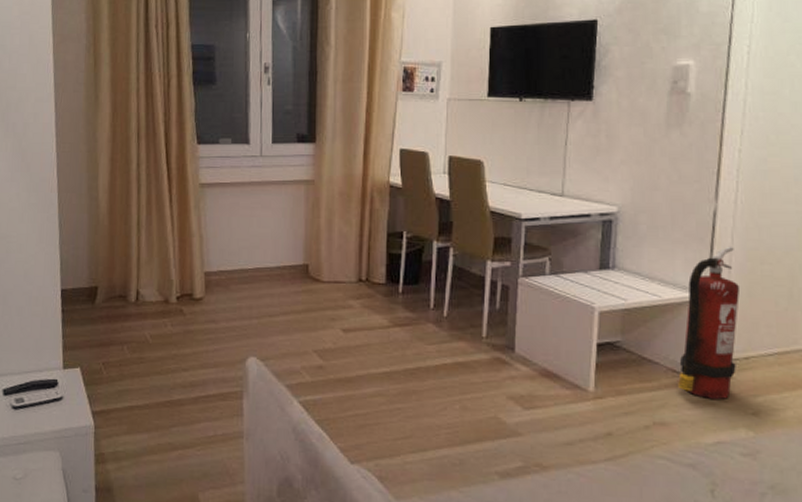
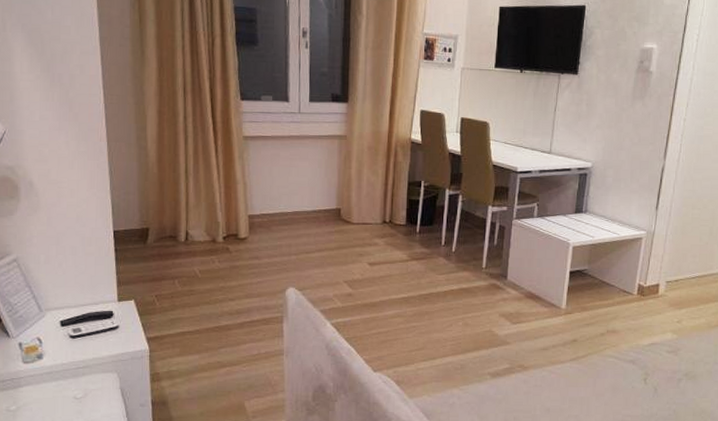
fire extinguisher: present [678,247,739,400] -> none [627,196,676,313]

